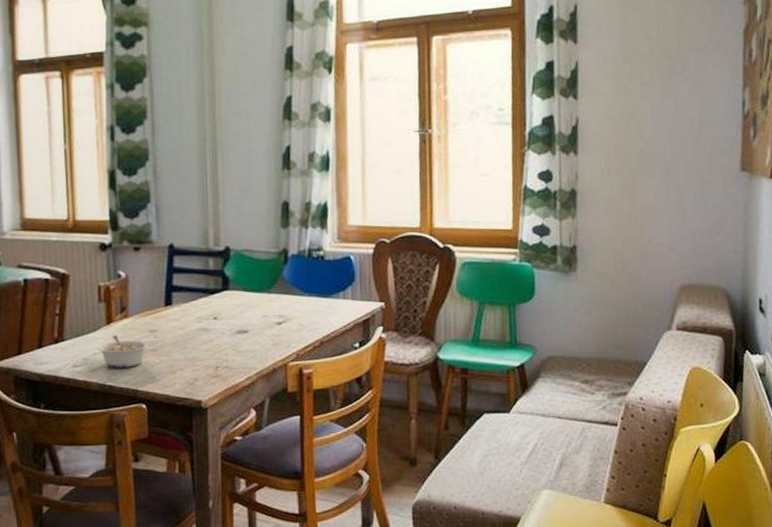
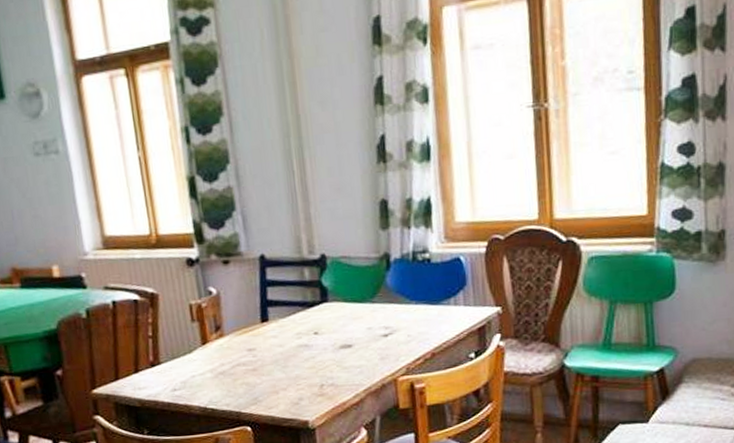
legume: present [97,335,150,368] -> none [195,355,249,390]

